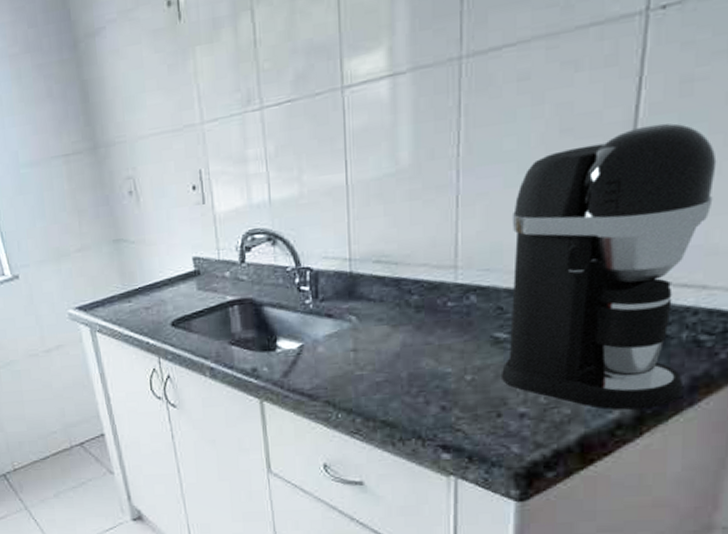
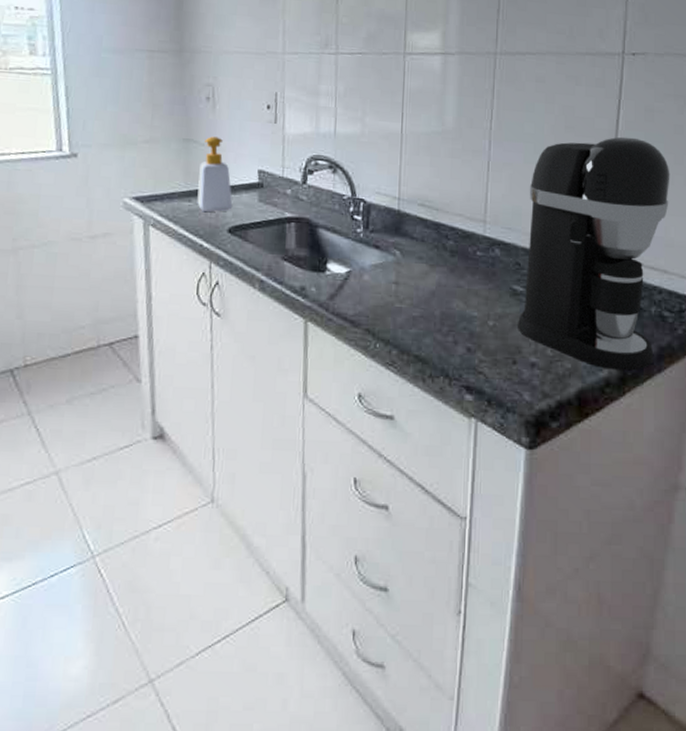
soap bottle: none [134,231,172,310] -> present [197,136,233,213]

